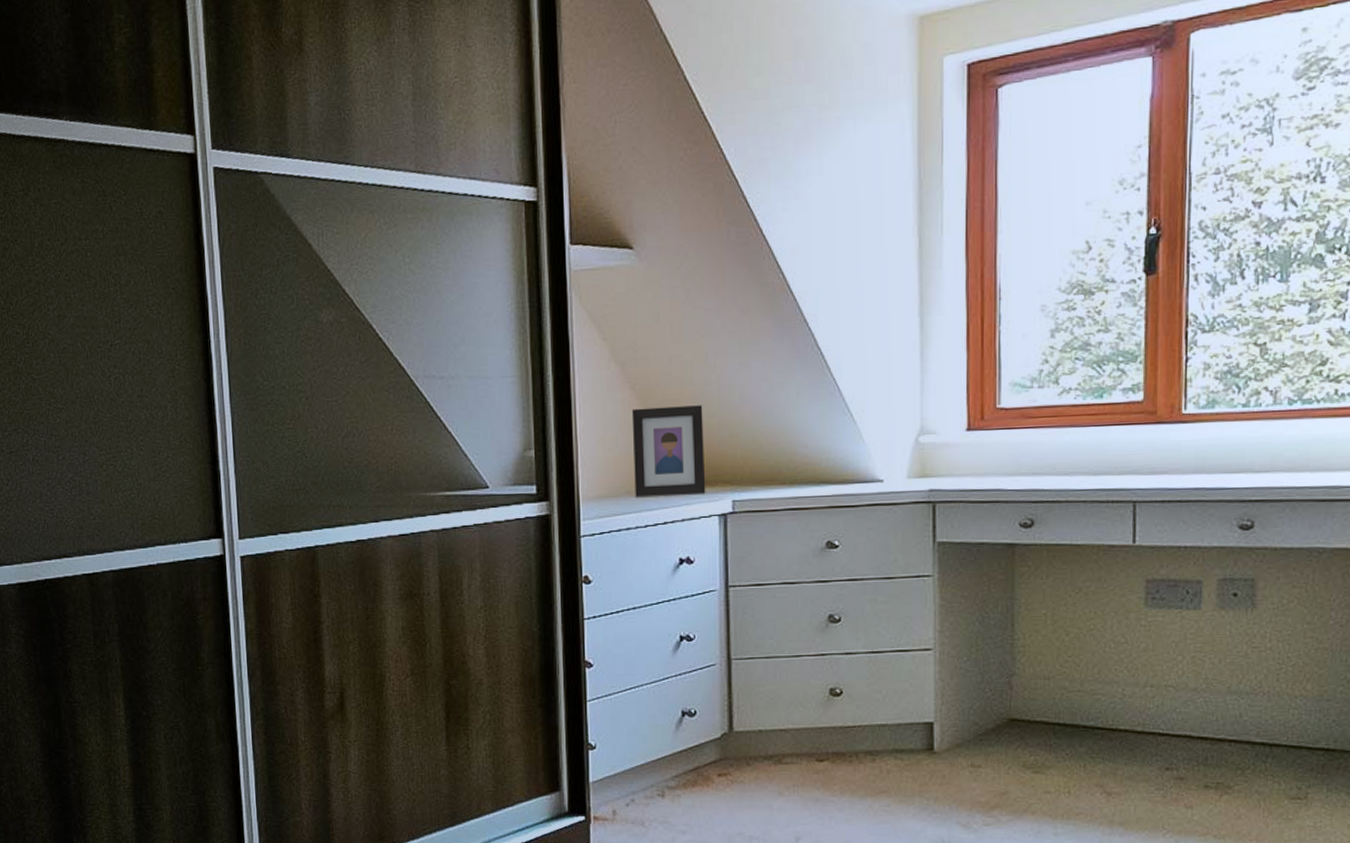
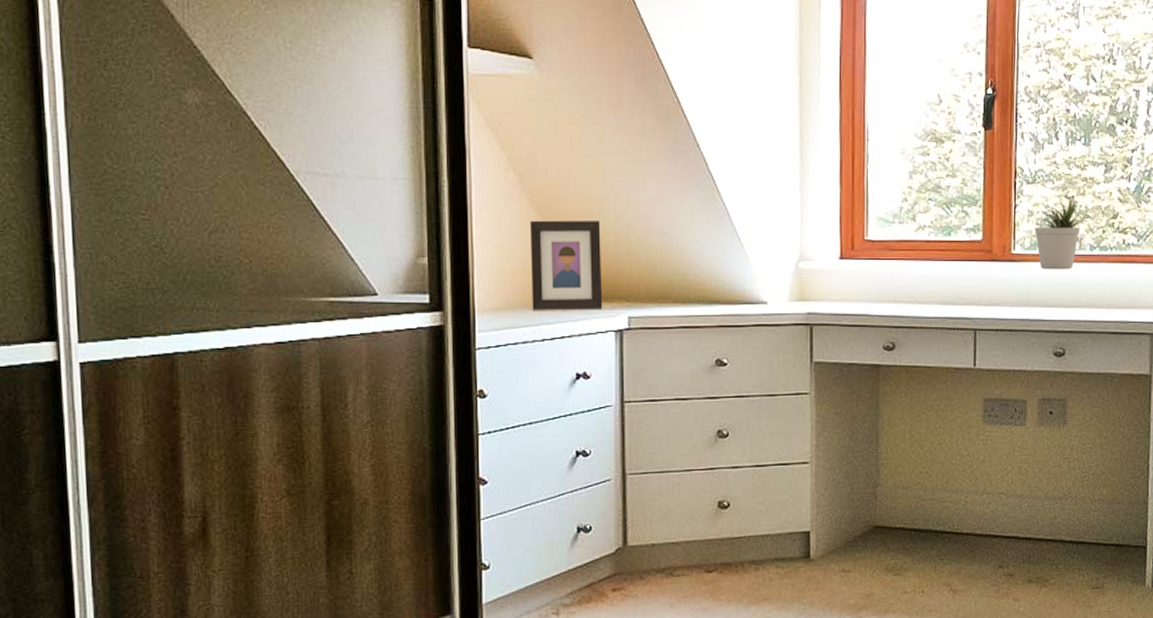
potted plant: none [1212,345,1277,431] -> present [1034,198,1082,270]

